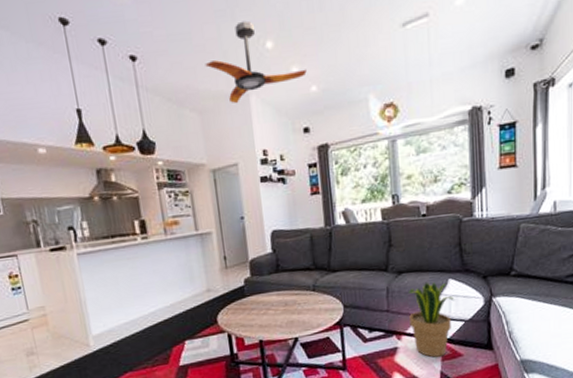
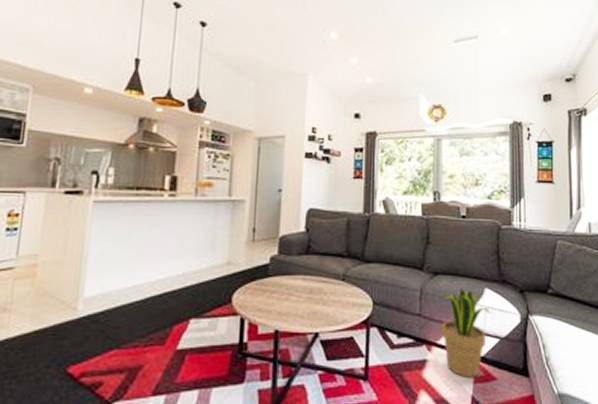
ceiling fan: present [205,20,307,104] -> none [270,12,364,81]

